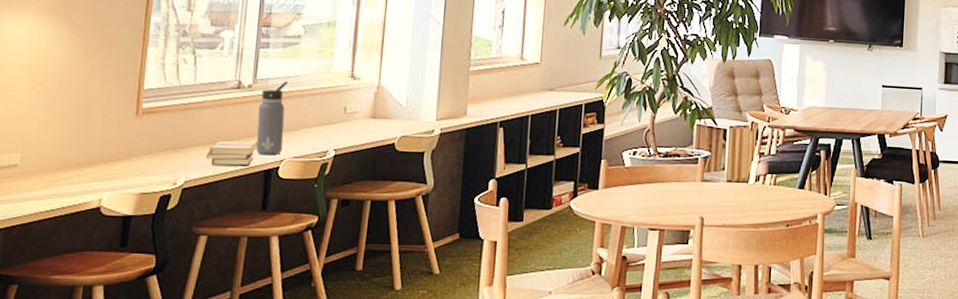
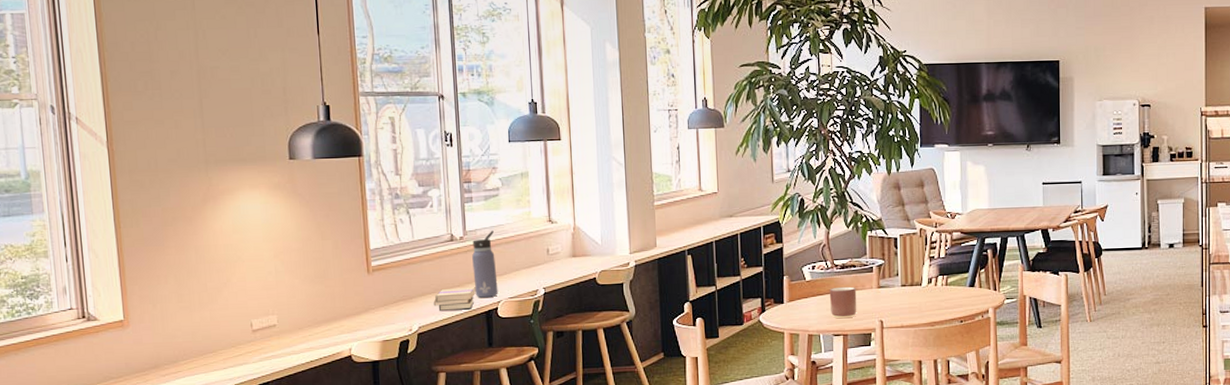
mug: none [648,176,679,212] -> present [829,286,857,319]

